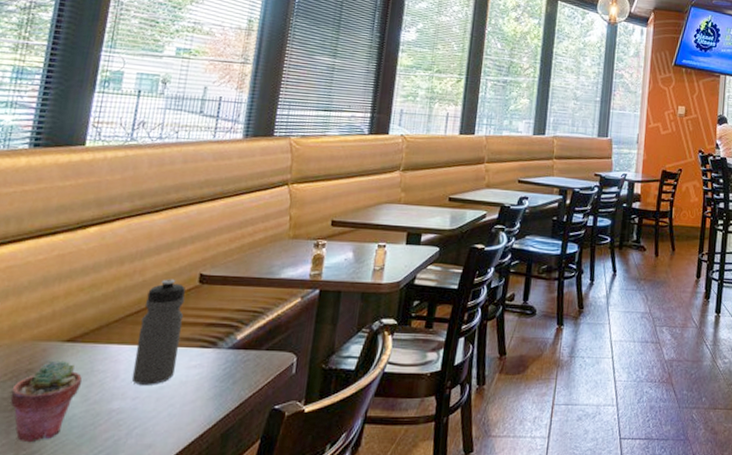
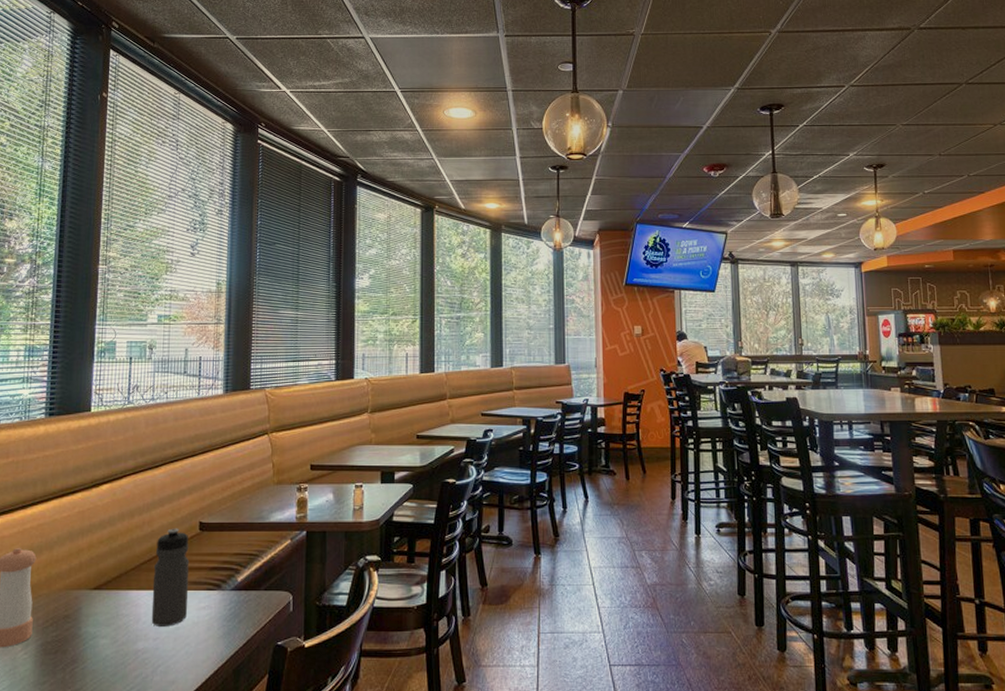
potted succulent: present [10,360,82,443] -> none [53,607,110,682]

